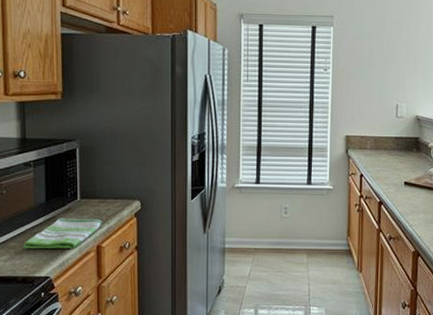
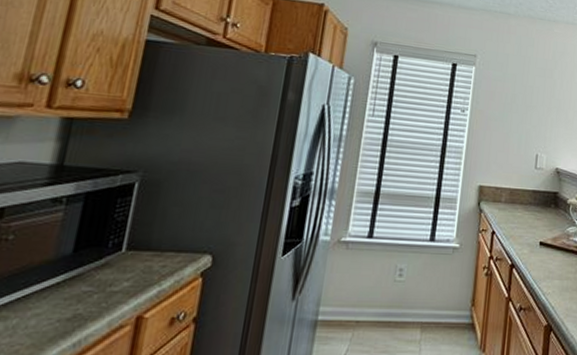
dish towel: present [23,218,102,248] -> none [19,276,152,320]

